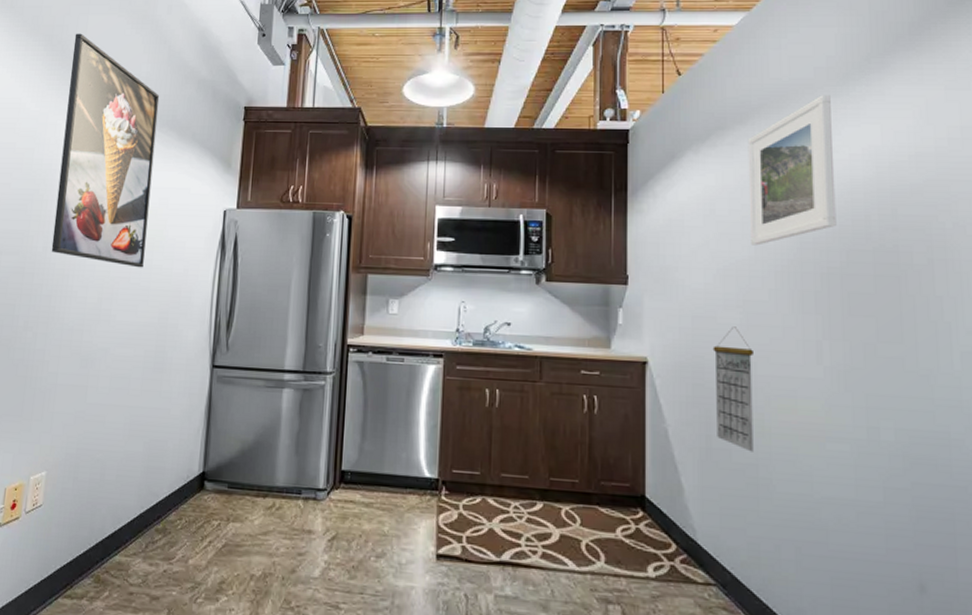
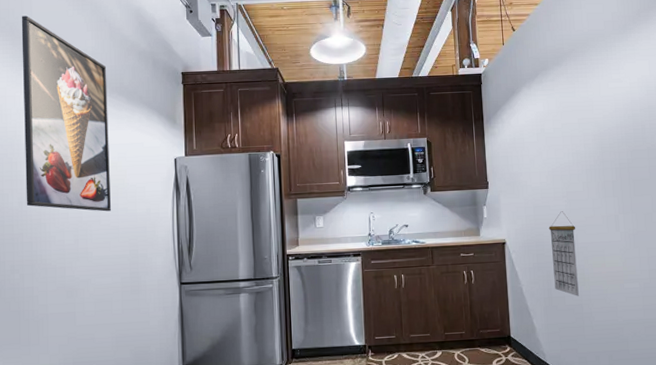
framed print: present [747,95,837,246] -> none [563,41,624,153]

